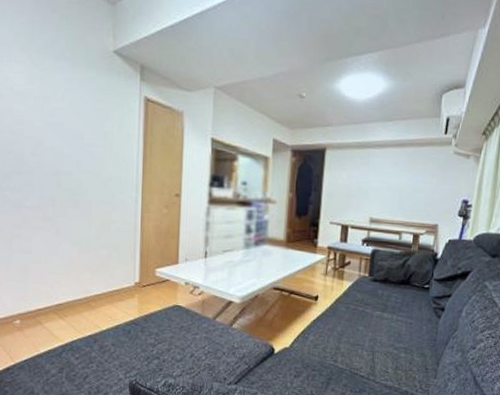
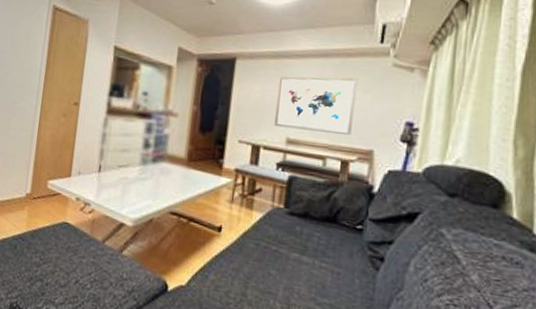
wall art: none [360,164,427,214] -> present [274,76,358,136]

